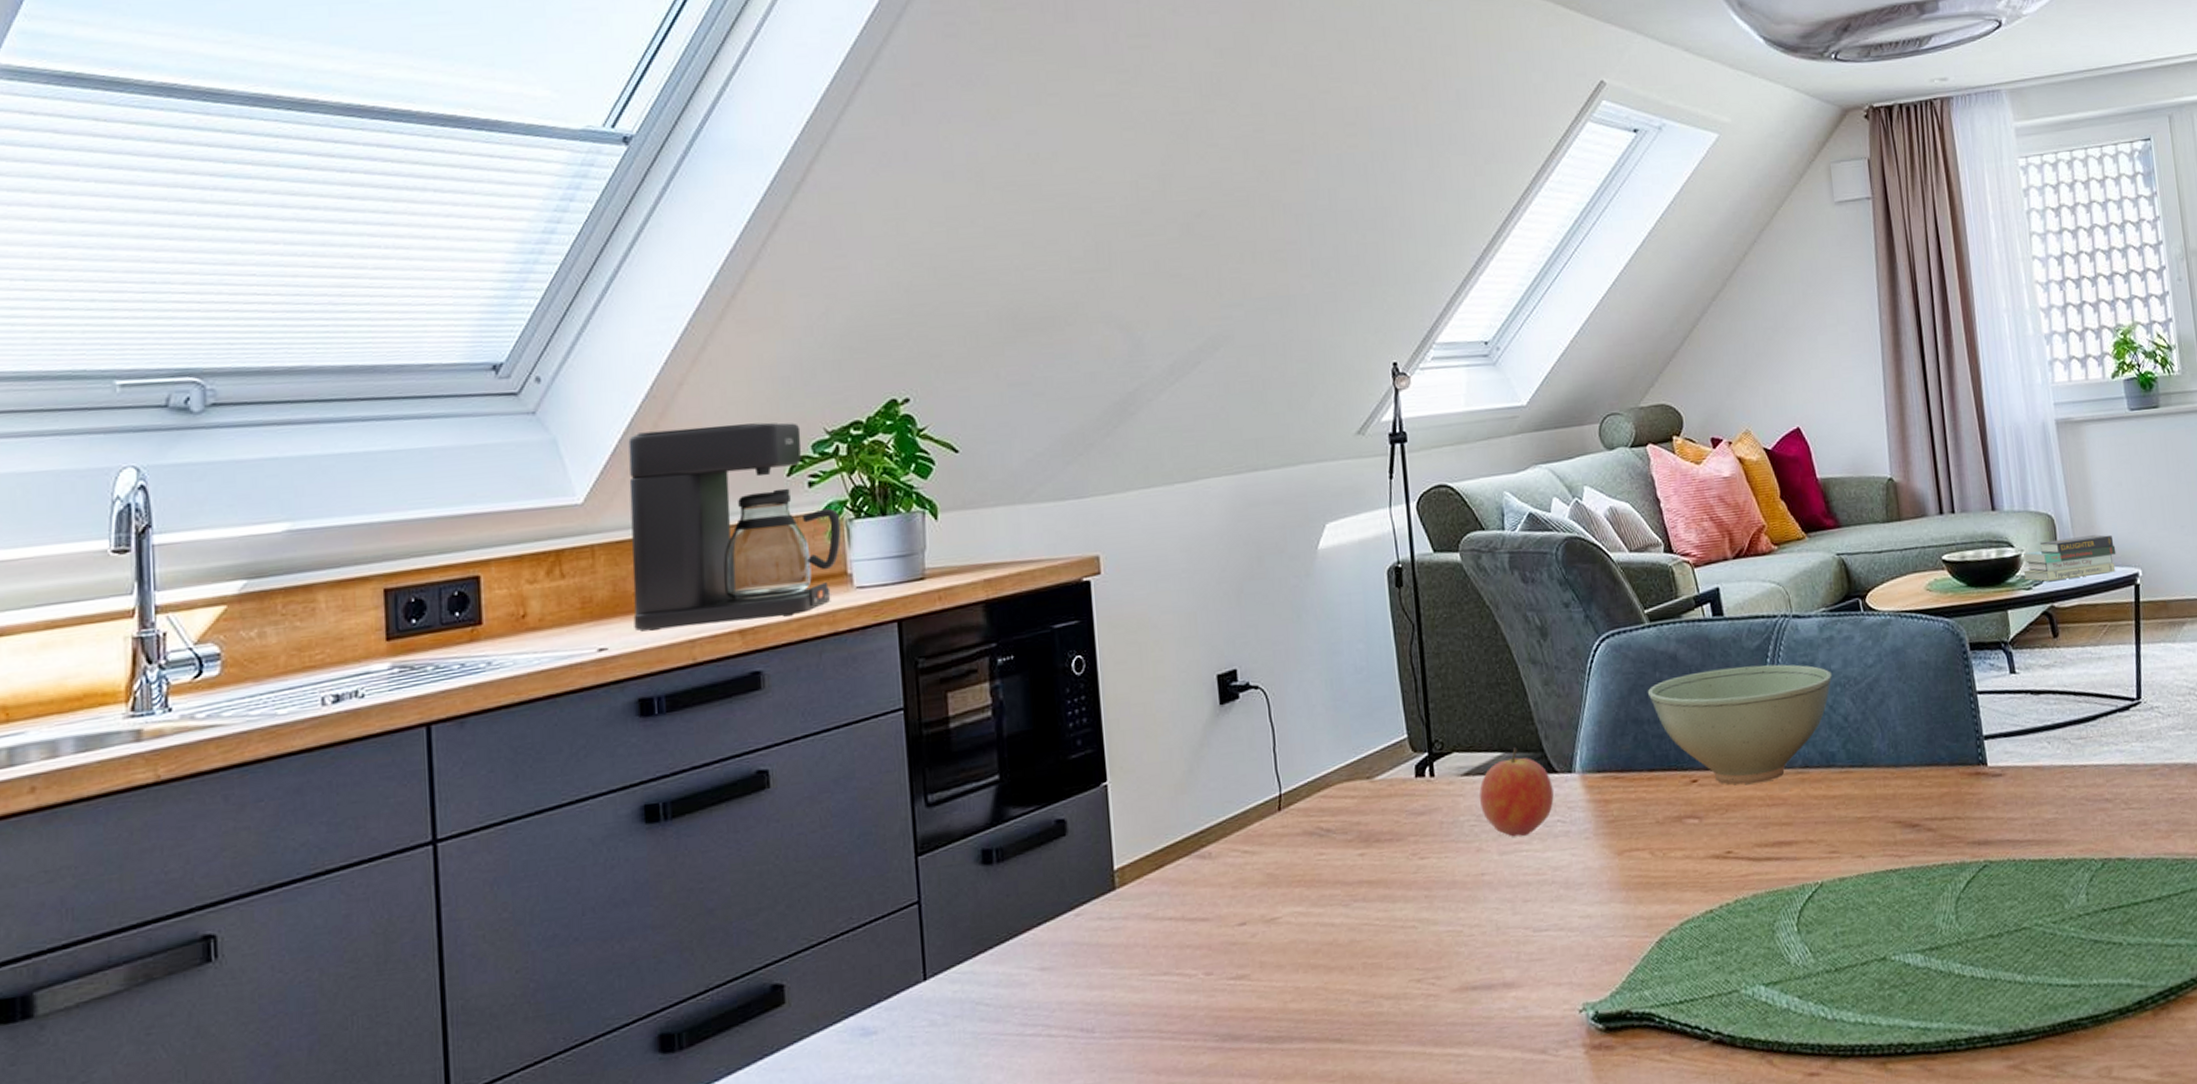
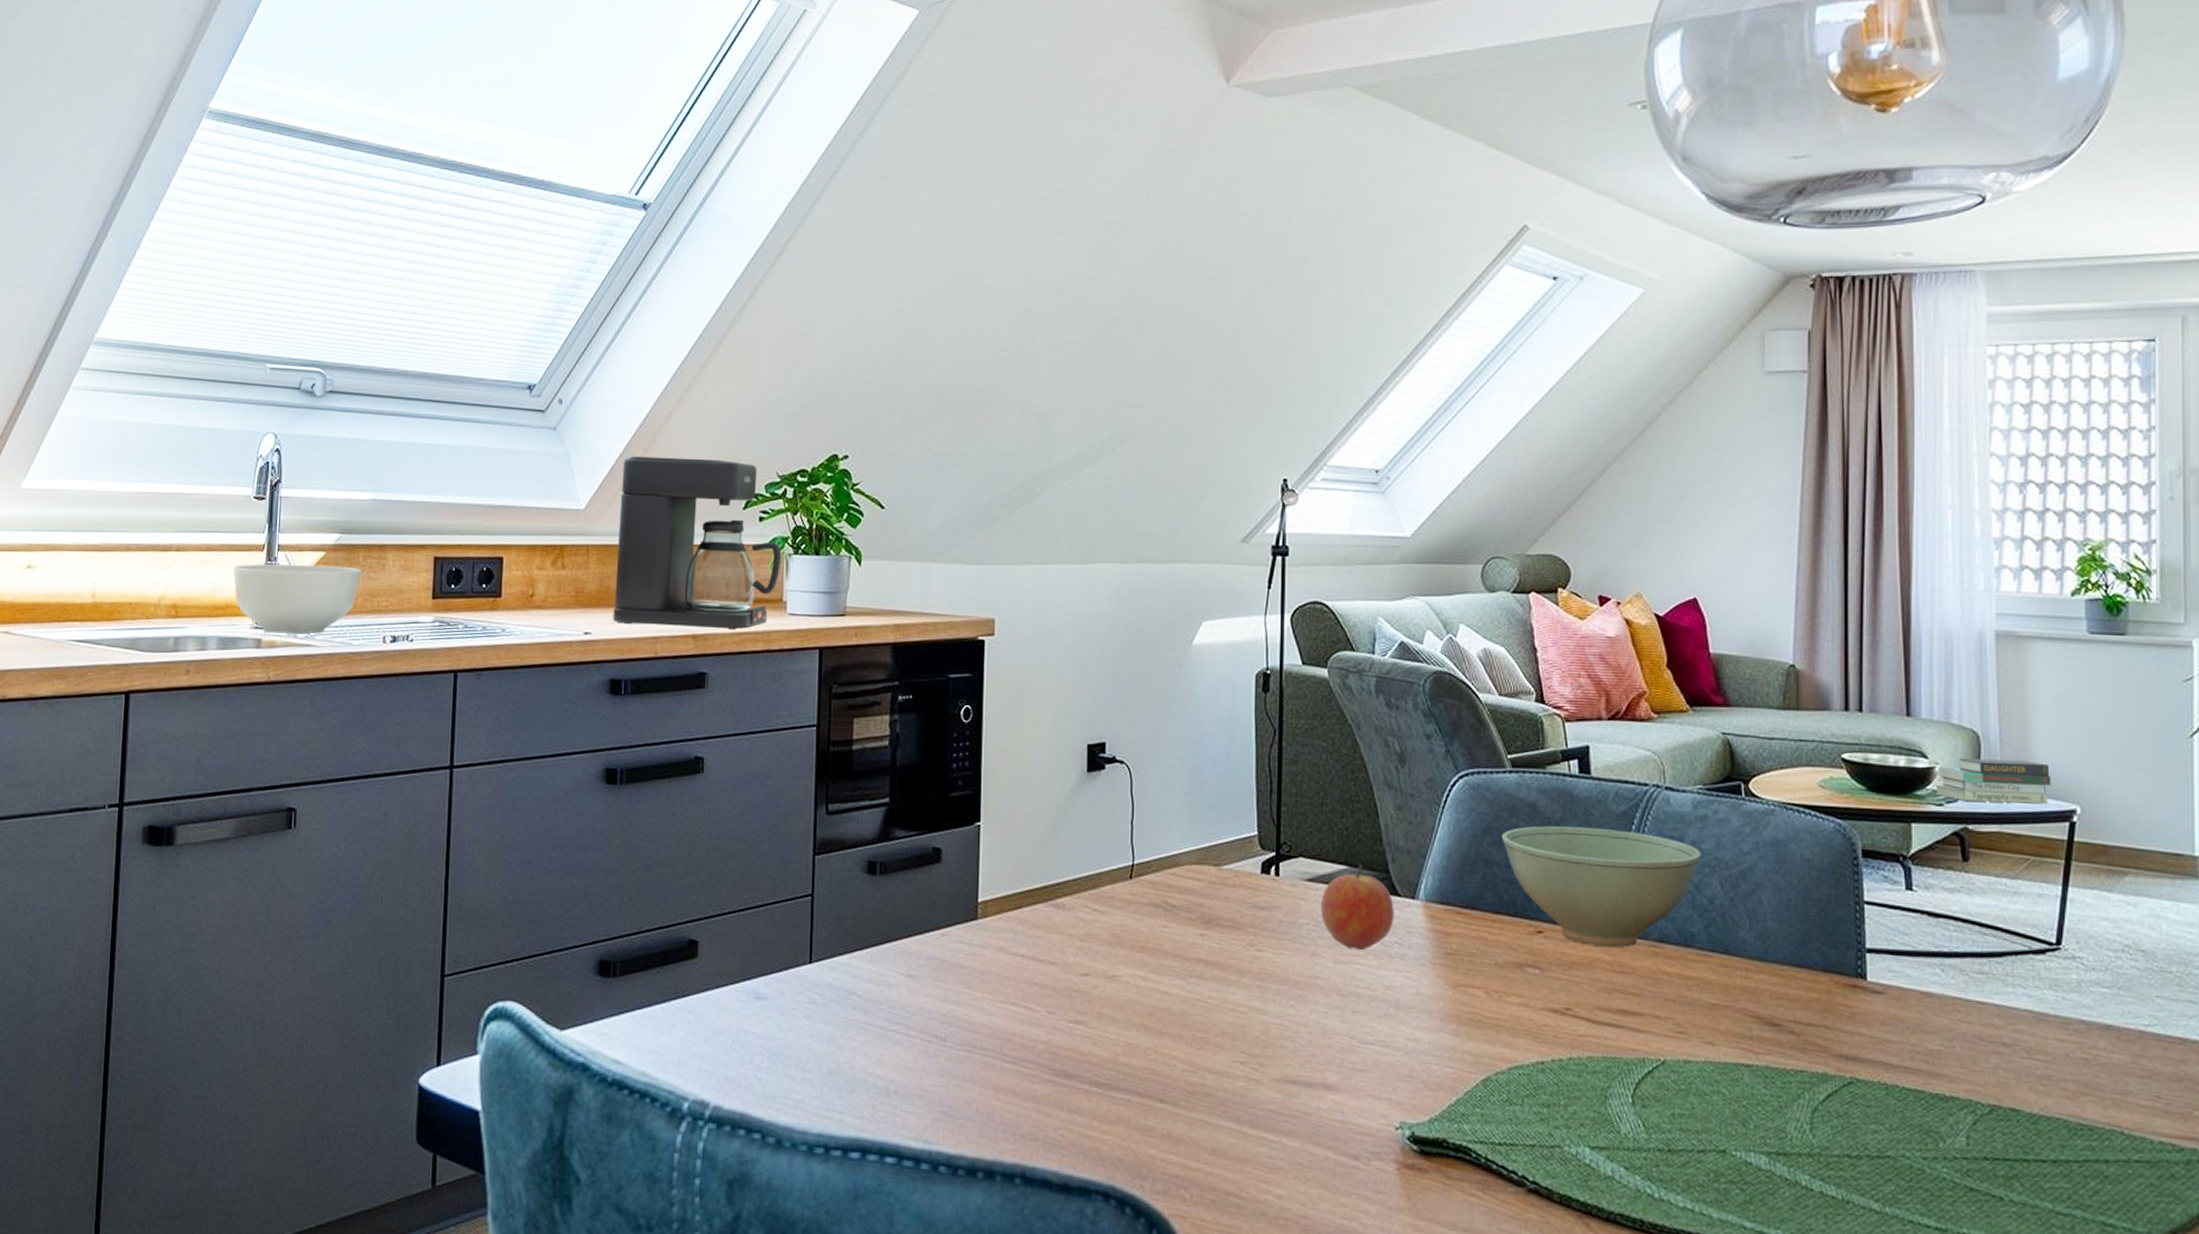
bowl: none [89,618,282,719] -> present [232,564,362,634]

